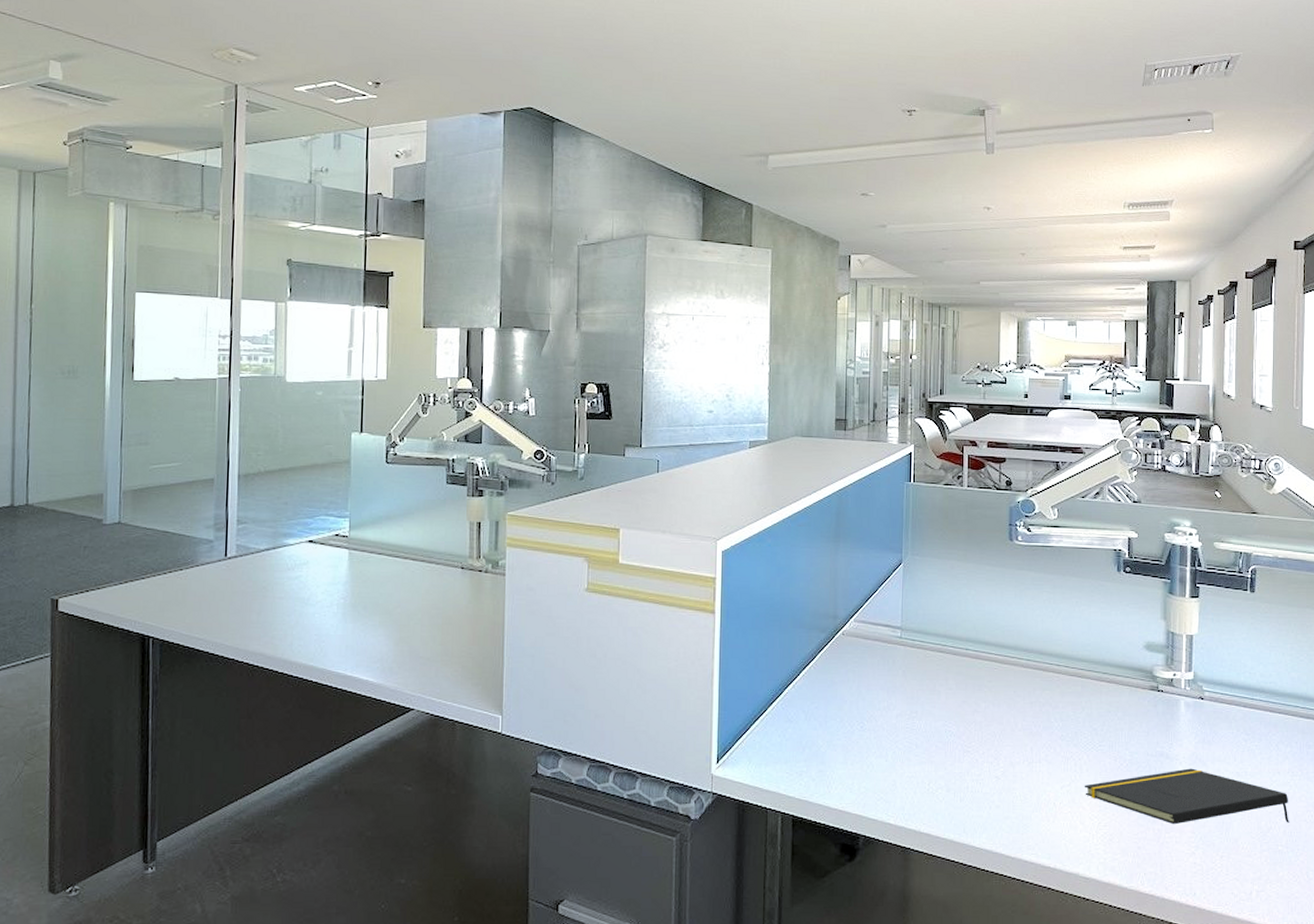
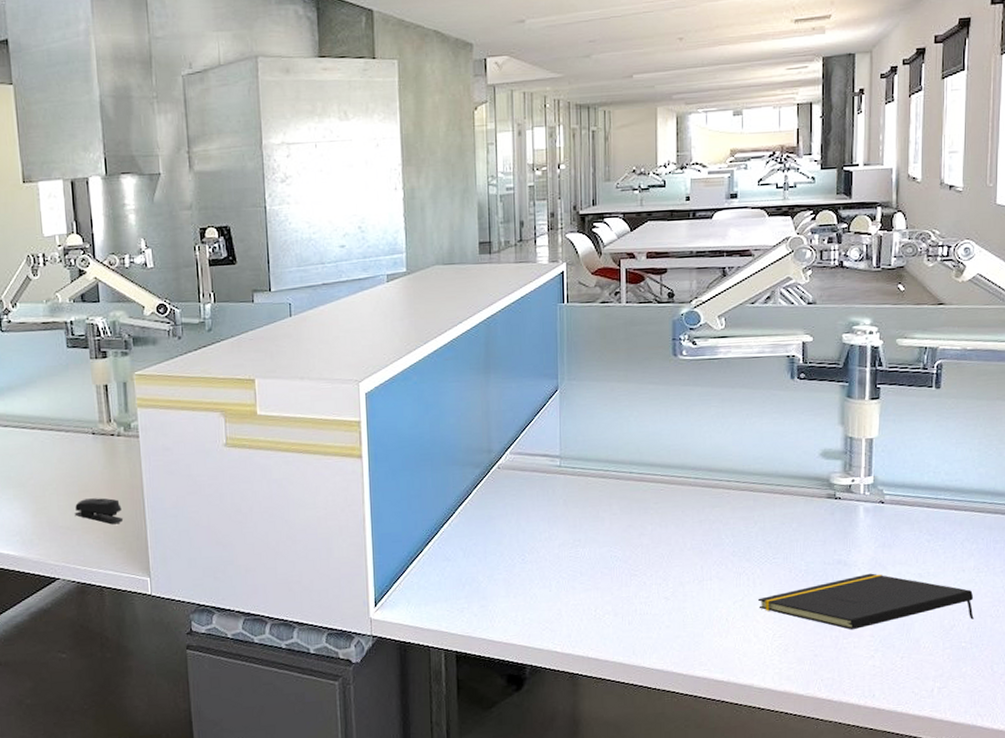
stapler: none [436,631,482,659] -> present [74,498,122,525]

